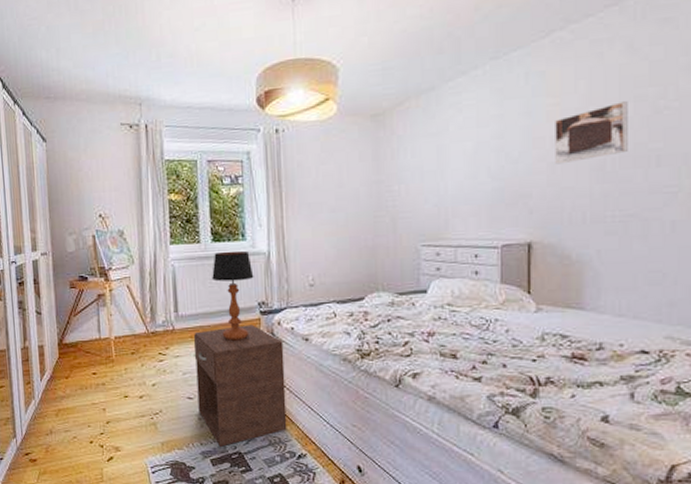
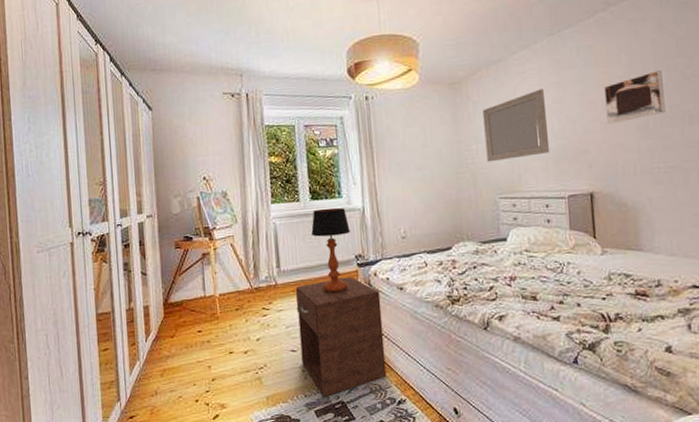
home mirror: none [408,122,484,206] -> present [482,88,550,162]

